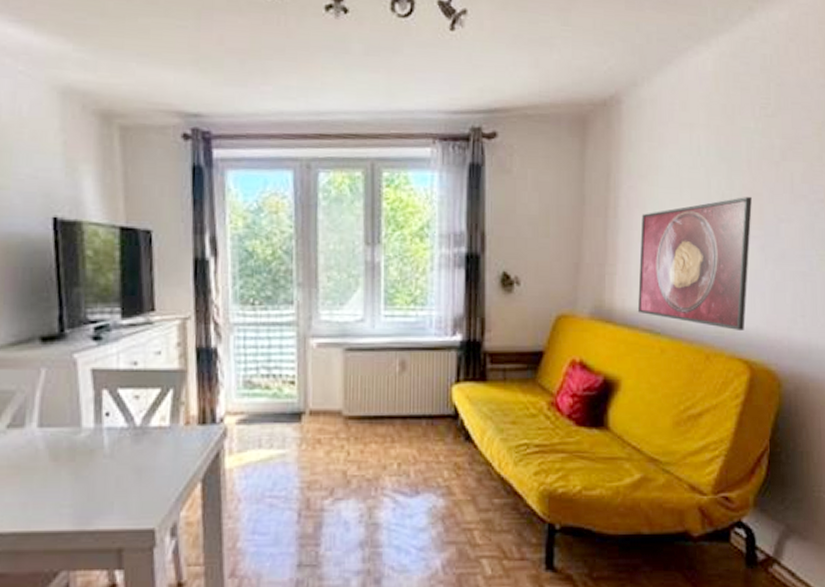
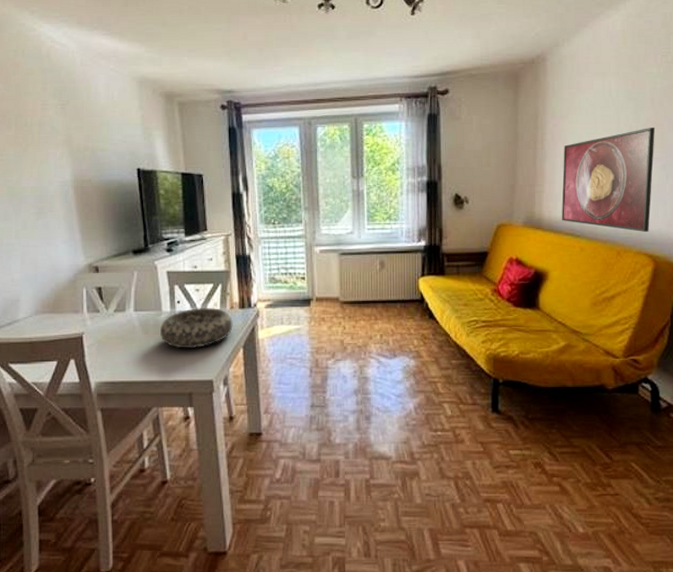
decorative bowl: none [76,422,189,483] -> present [159,307,234,349]

